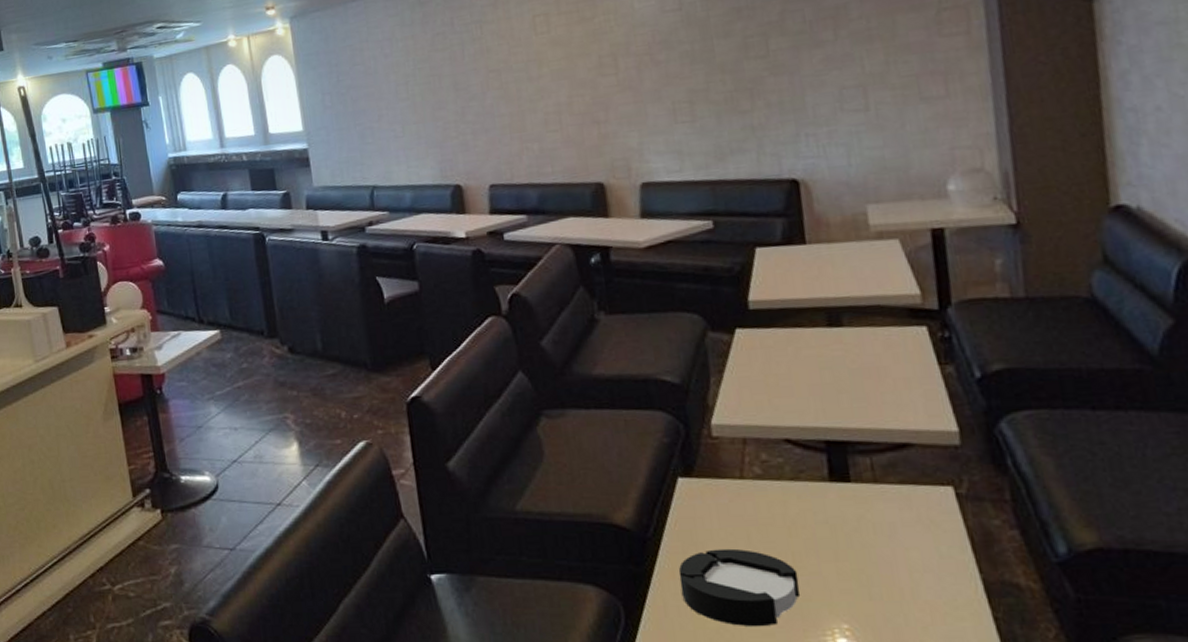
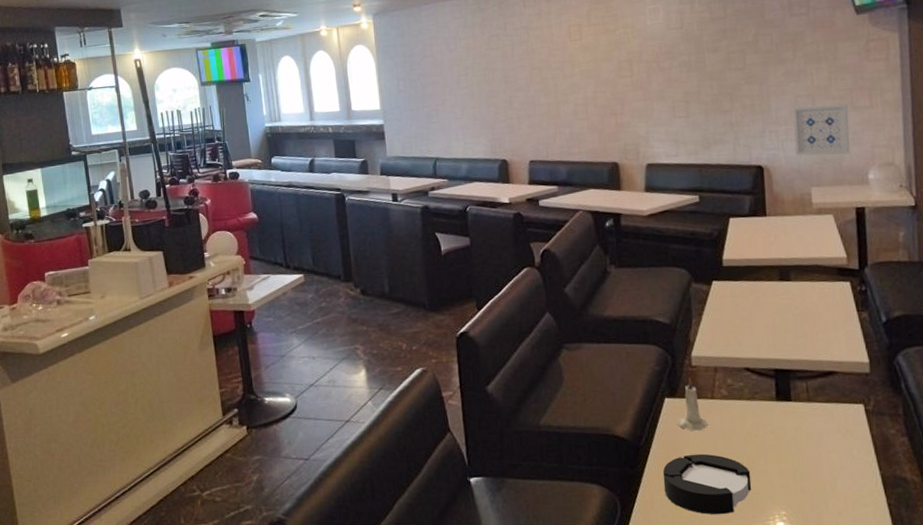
candle: none [696,452,739,520] -> present [677,377,709,432]
wall art: none [836,93,920,165] -> present [792,103,850,156]

